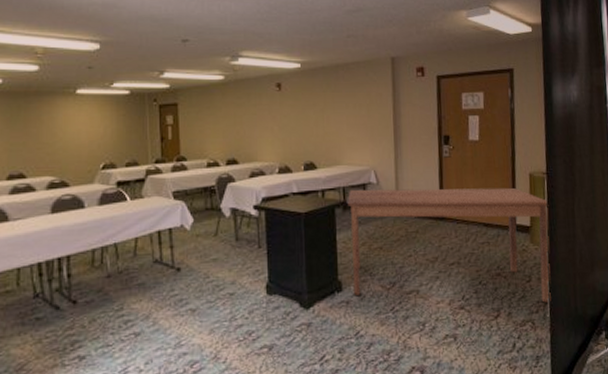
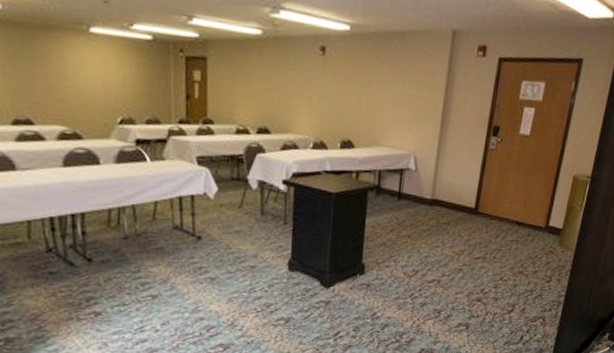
dining table: present [348,188,551,303] -> none [376,173,586,303]

